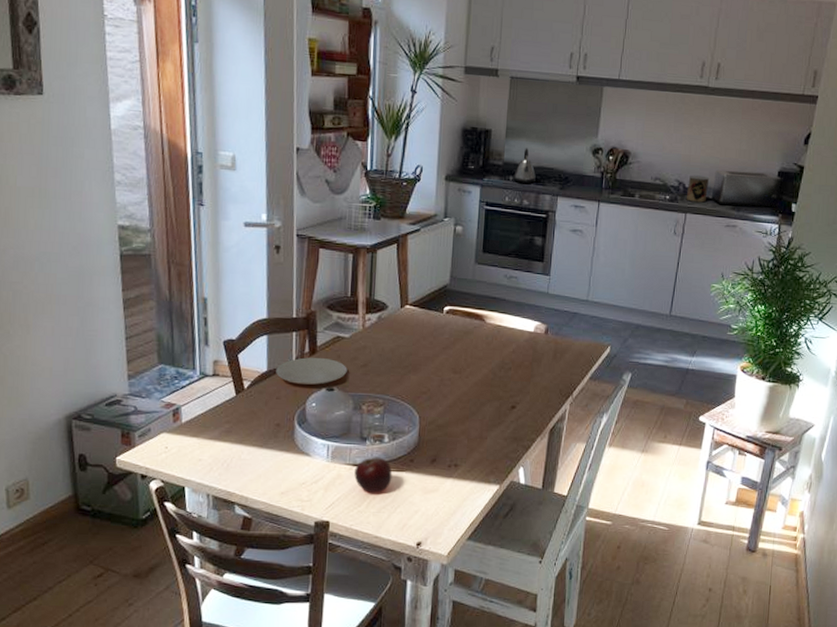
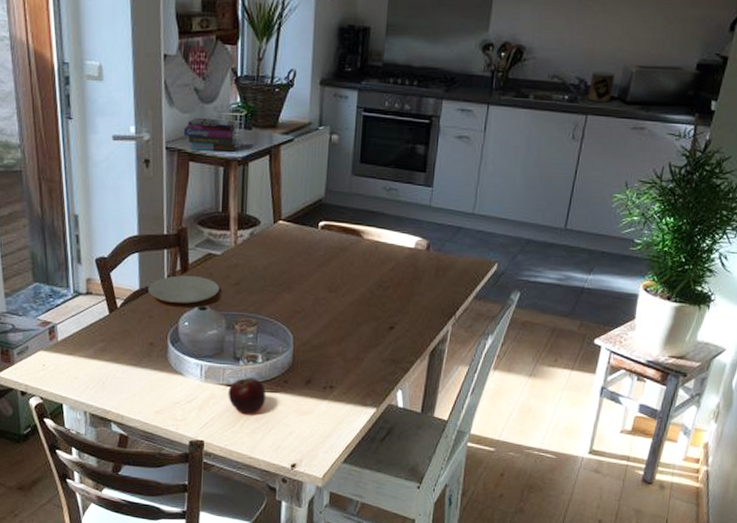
books: none [314,207,369,240] -> present [183,117,240,152]
kettle: present [513,148,537,186] -> none [394,46,420,89]

